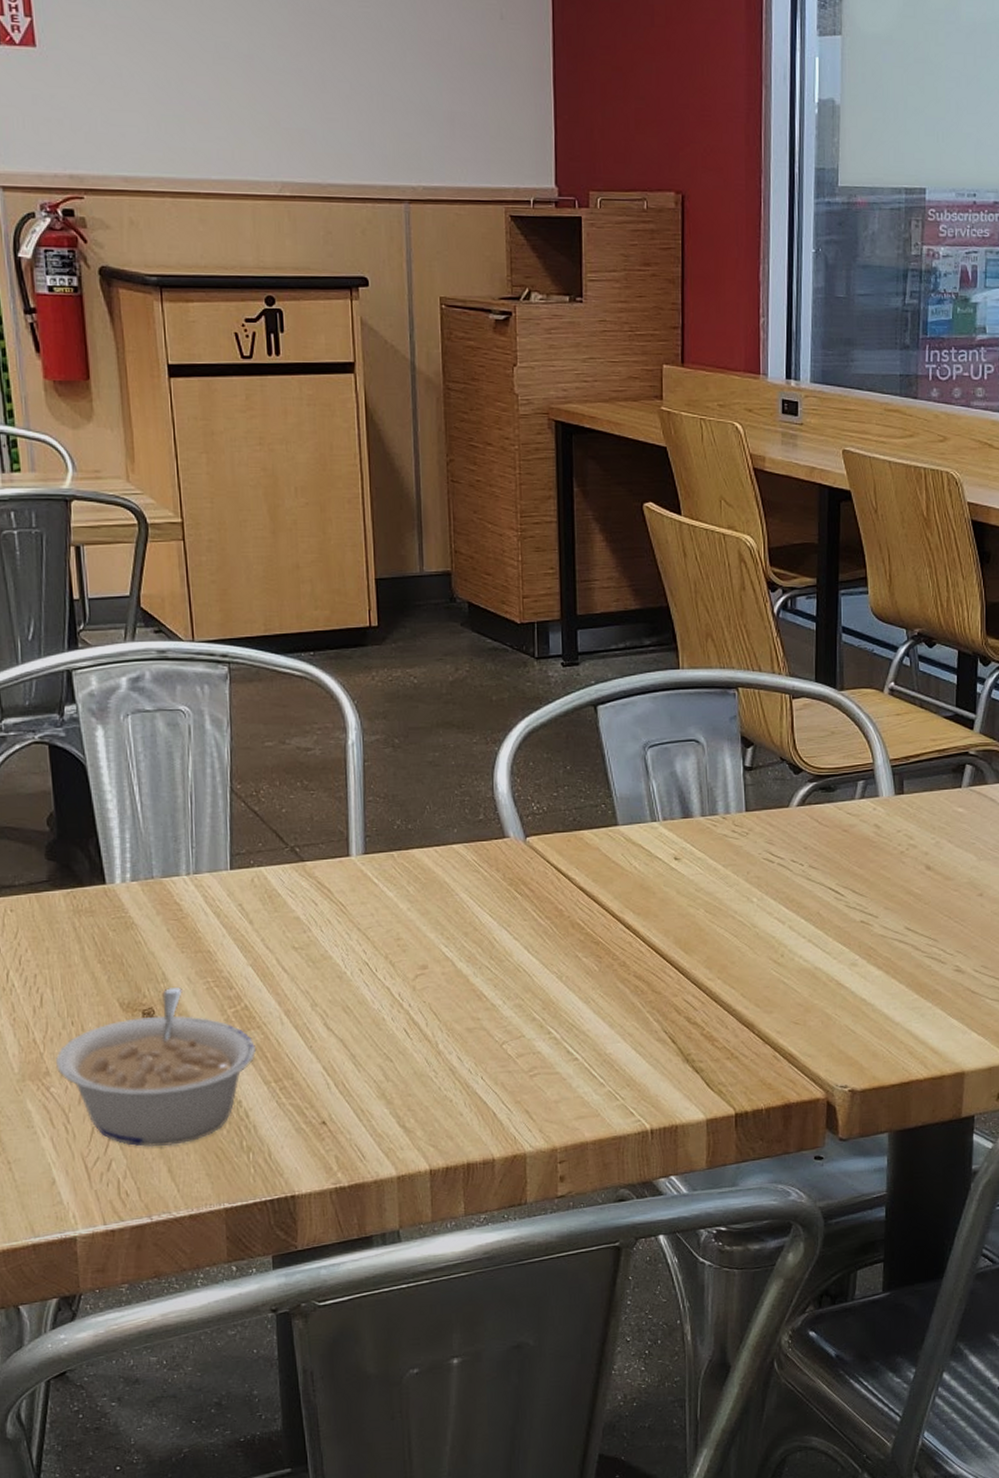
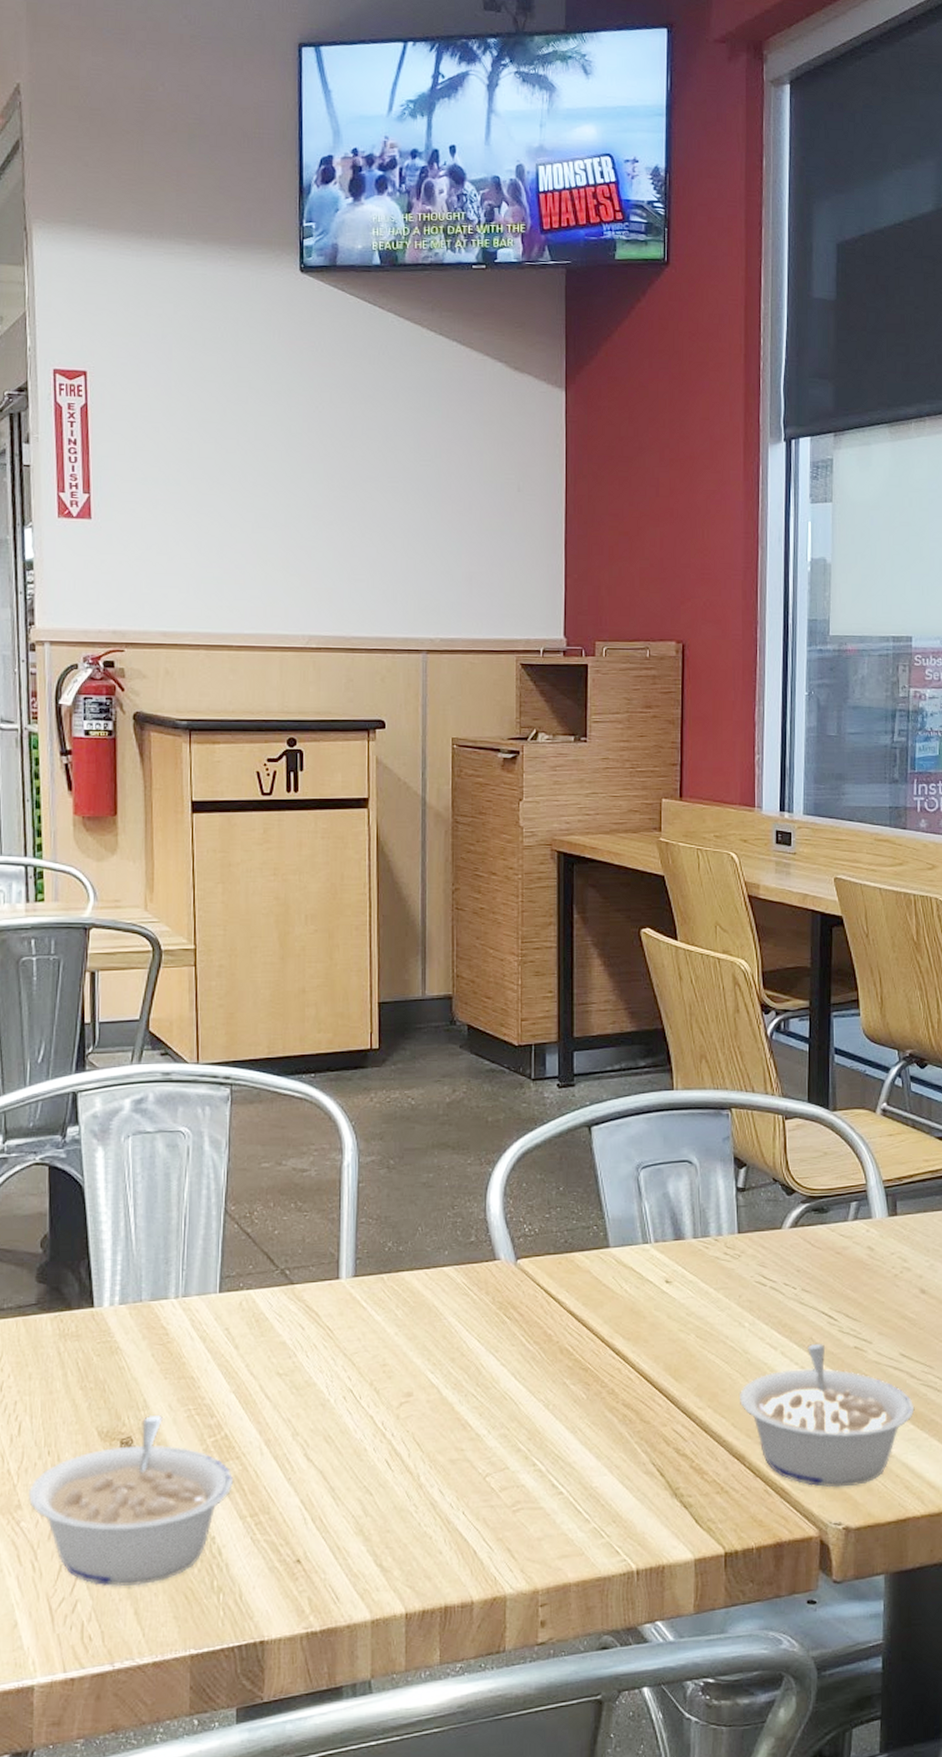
legume: none [749,917,919,1054] -> present [740,1343,915,1488]

